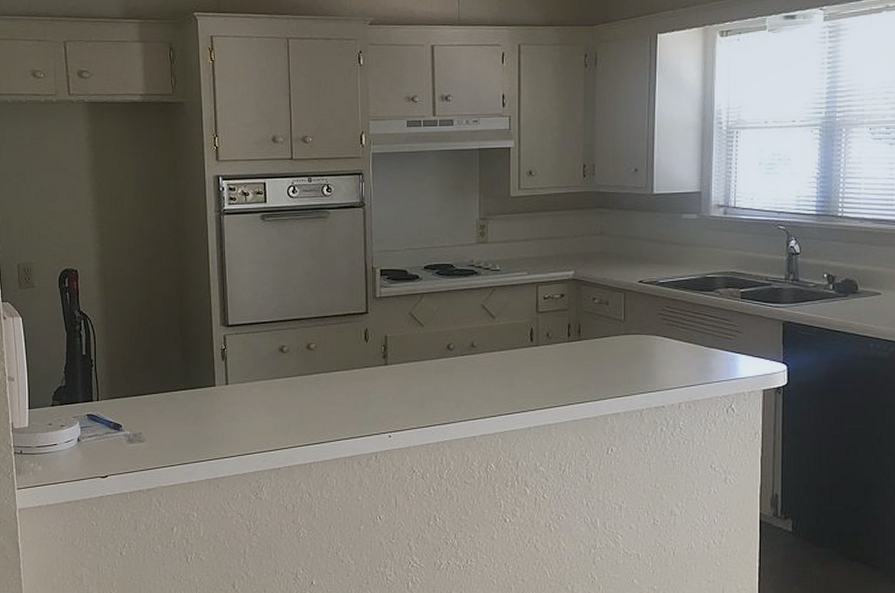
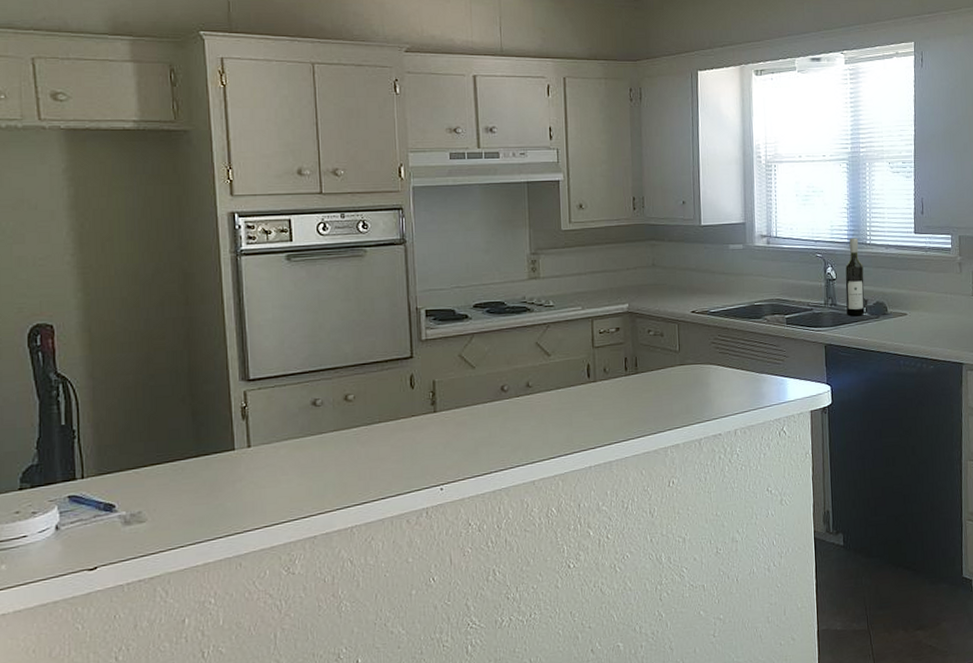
bottle: none [810,209,833,294] -> present [845,238,865,317]

